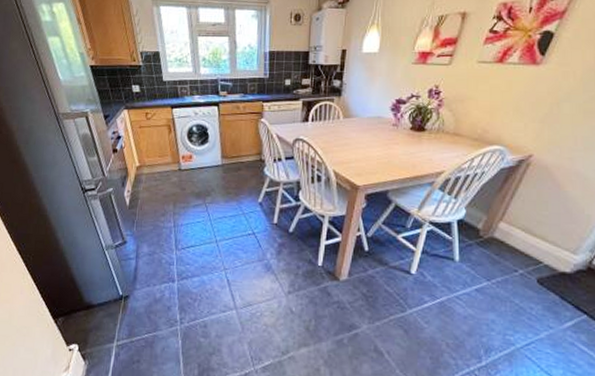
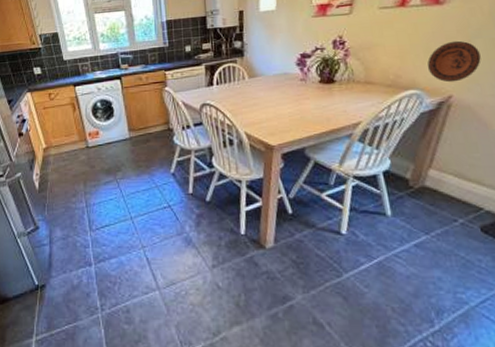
decorative plate: none [514,102,565,142] -> present [427,40,481,83]

